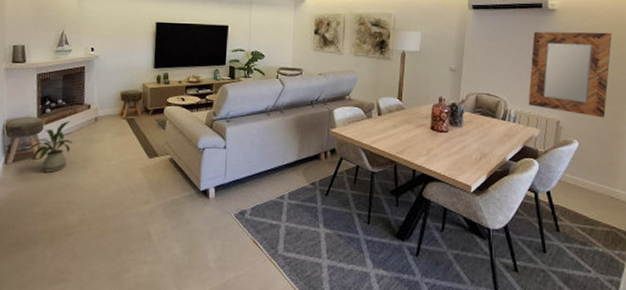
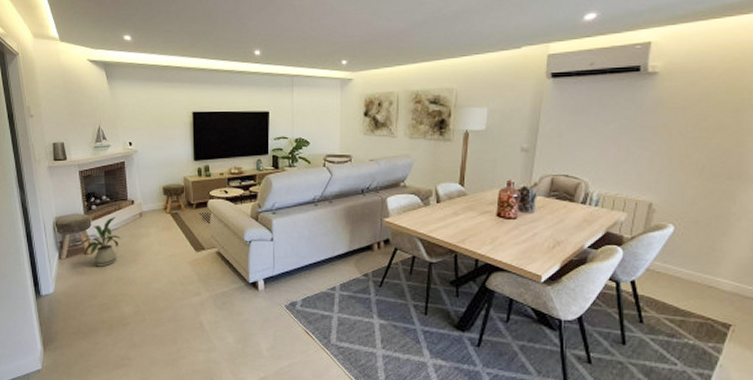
home mirror: present [528,31,612,118] -> none [615,96,729,199]

